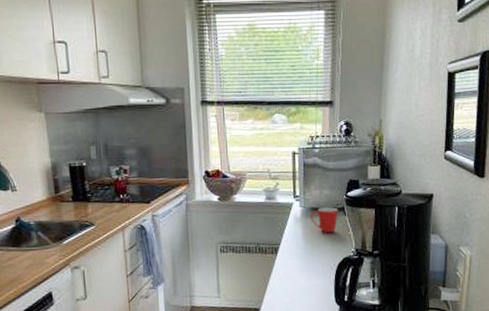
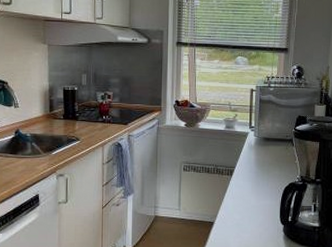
mug: present [310,207,339,234] -> none [263,138,287,161]

